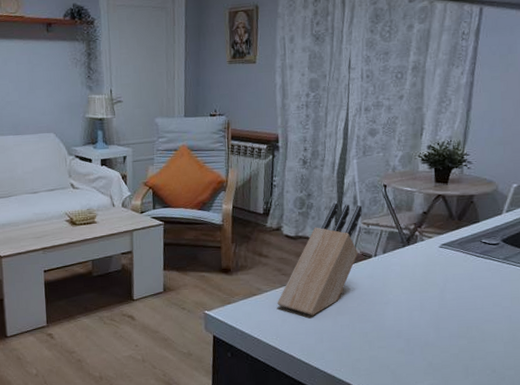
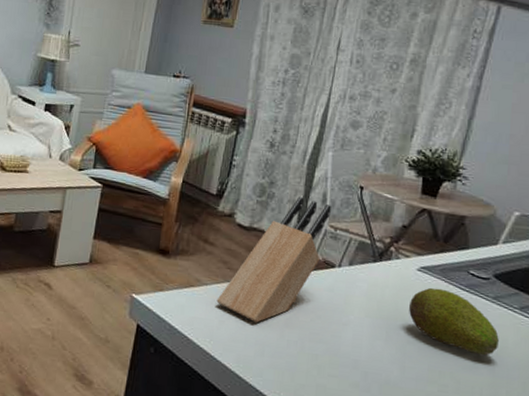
fruit: none [436,259,512,308] -> present [409,287,499,356]

